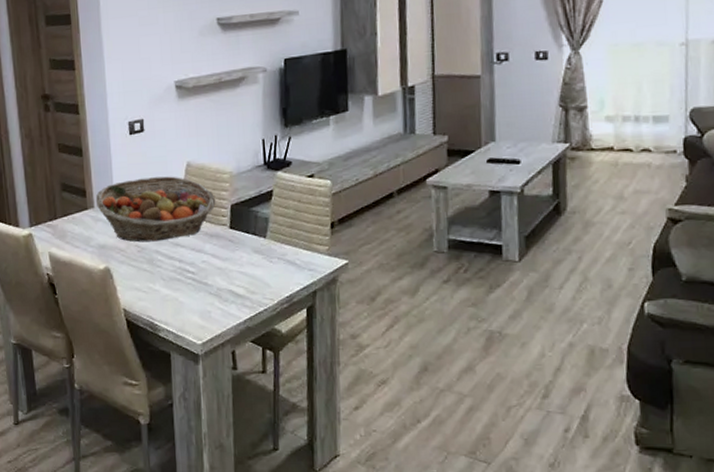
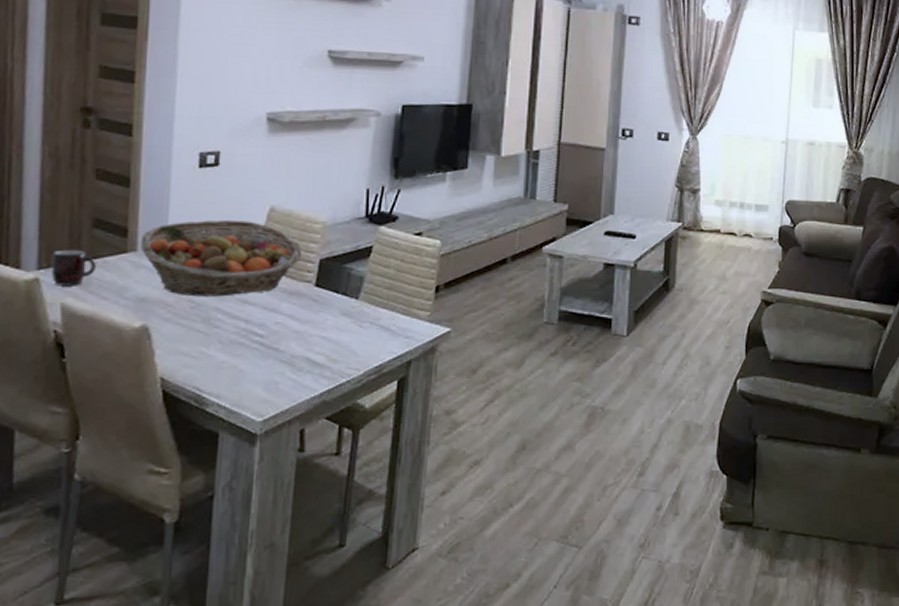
mug: none [38,209,68,239] -> present [51,249,96,286]

